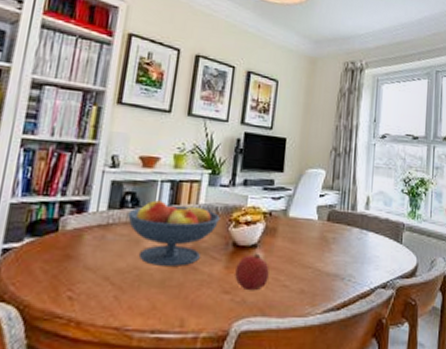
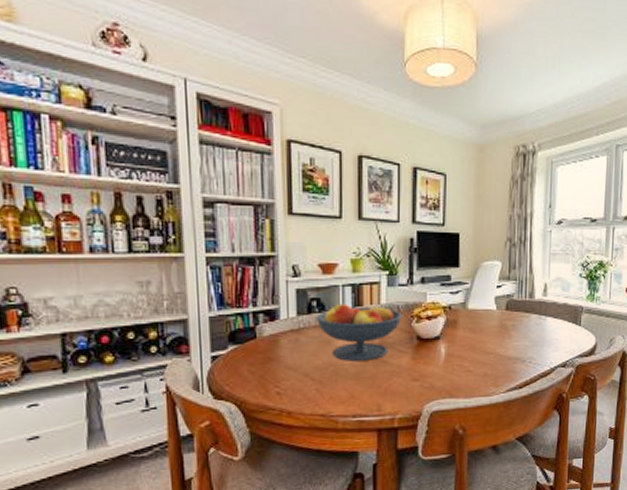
fruit: present [235,253,269,291] -> none [422,344,453,378]

